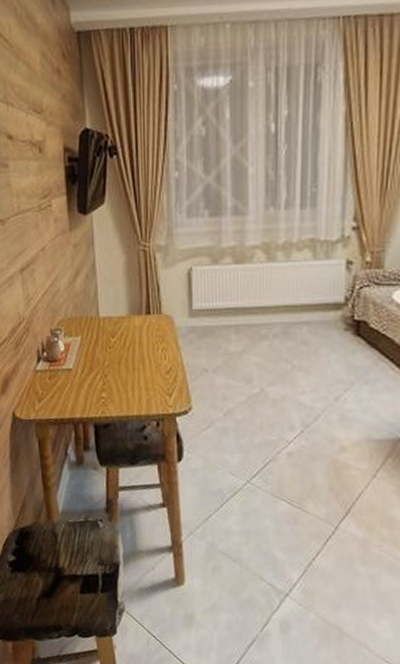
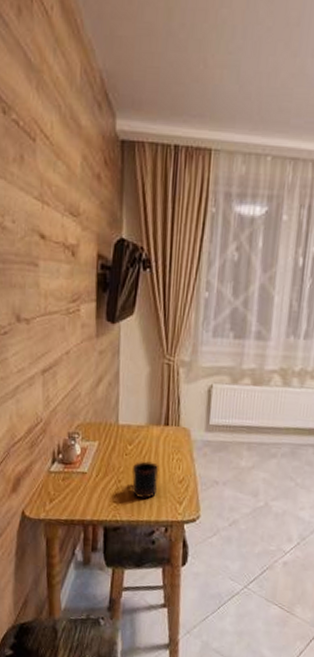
mug: none [117,353,145,393] -> present [131,460,160,500]

